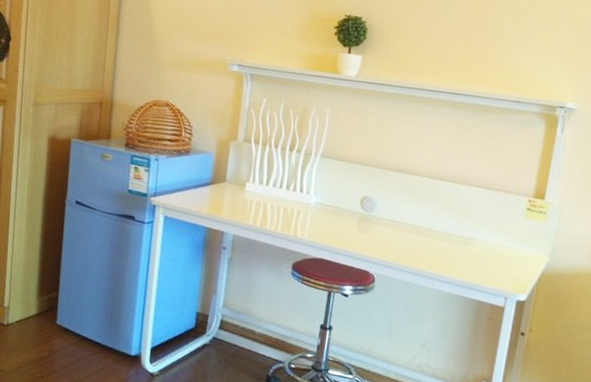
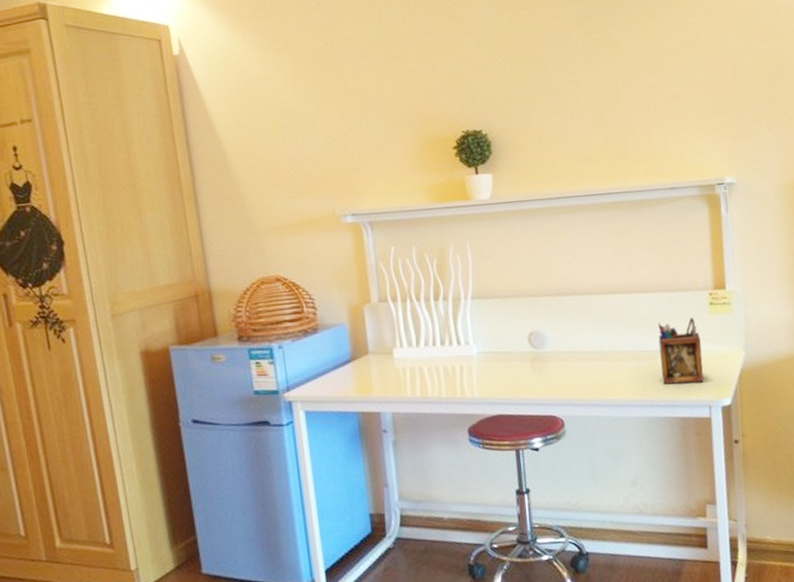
desk organizer: none [468,214,512,275] -> present [658,317,704,385]

